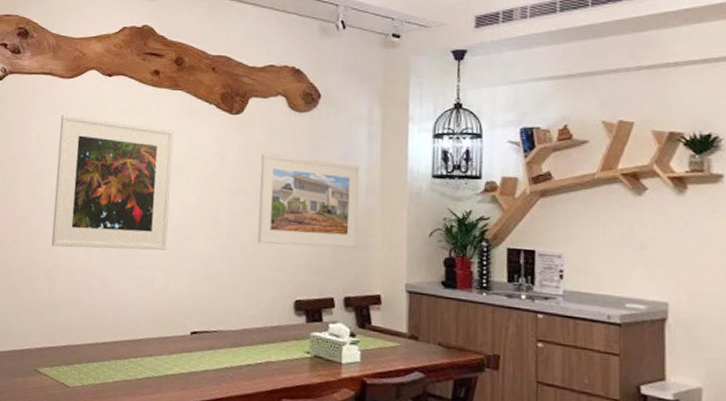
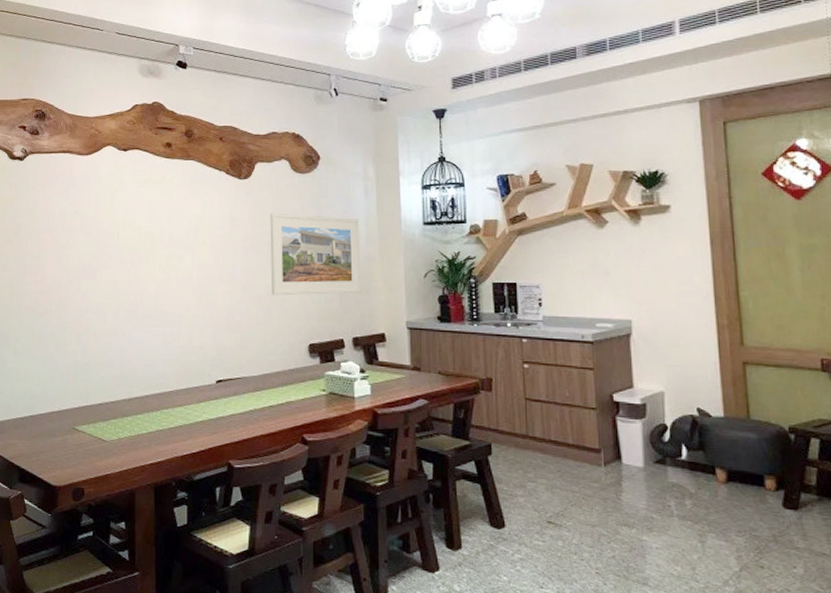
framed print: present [51,114,174,251] -> none [80,188,190,312]

